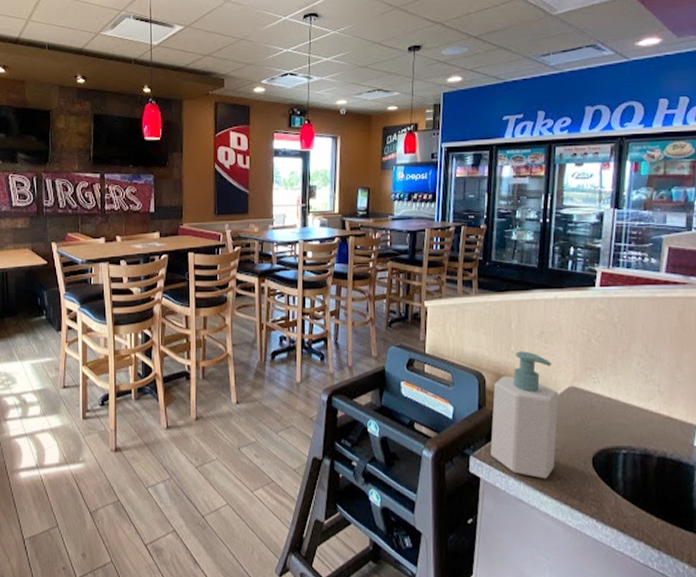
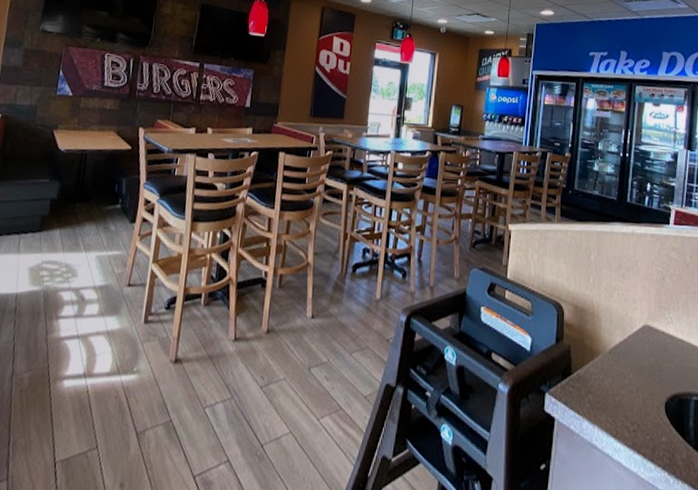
soap bottle: present [491,351,559,479] -> none [566,284,634,424]

